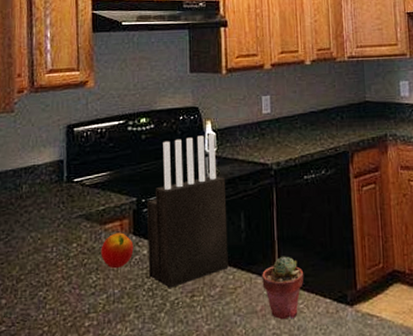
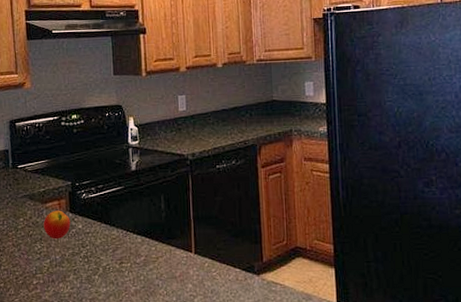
knife block: present [147,134,228,288] -> none [80,128,151,256]
potted succulent: present [262,256,304,320] -> none [180,232,217,284]

